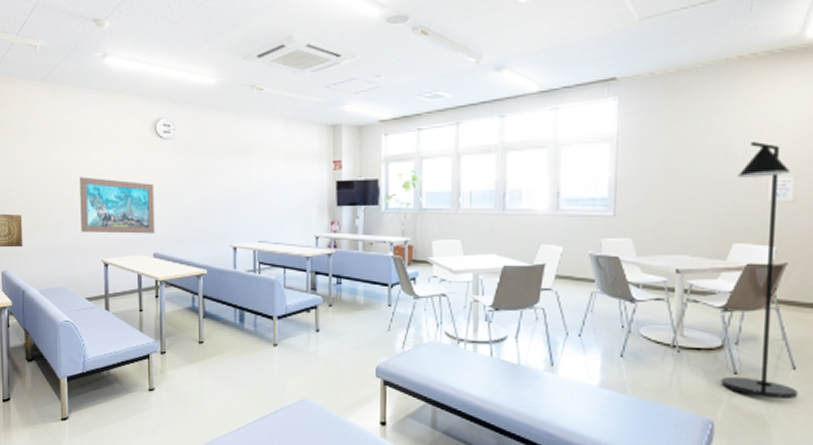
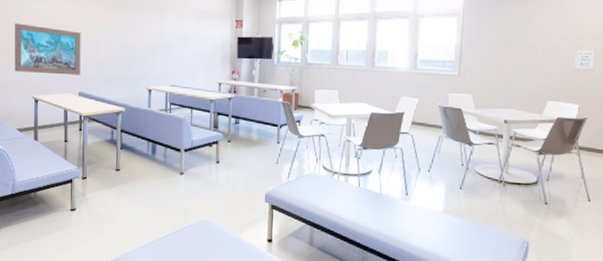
floor lamp: present [721,142,798,399] -> none [535,22,592,224]

